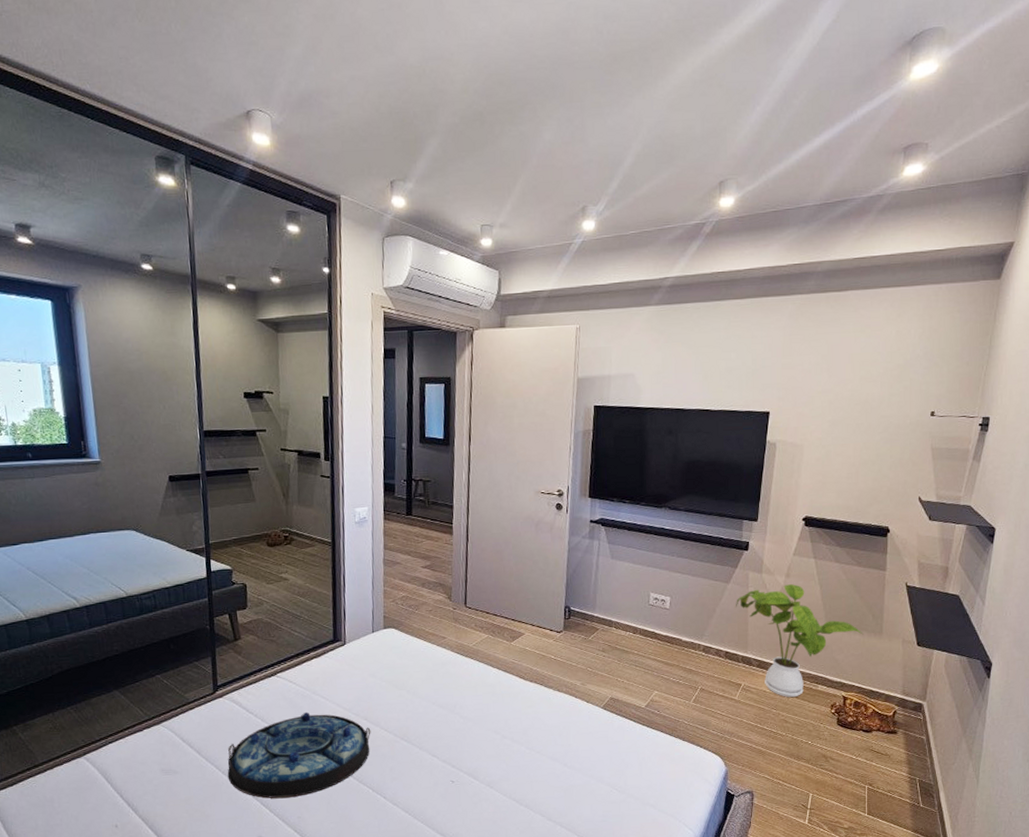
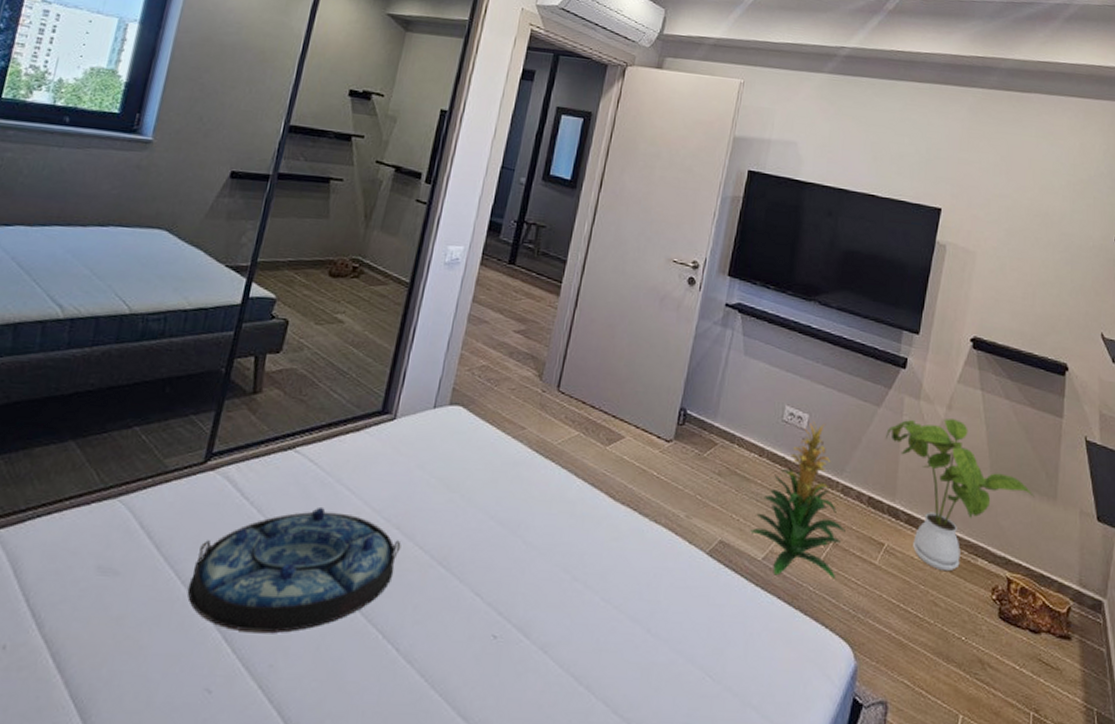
indoor plant: none [633,602,709,717] -> present [750,422,846,579]

